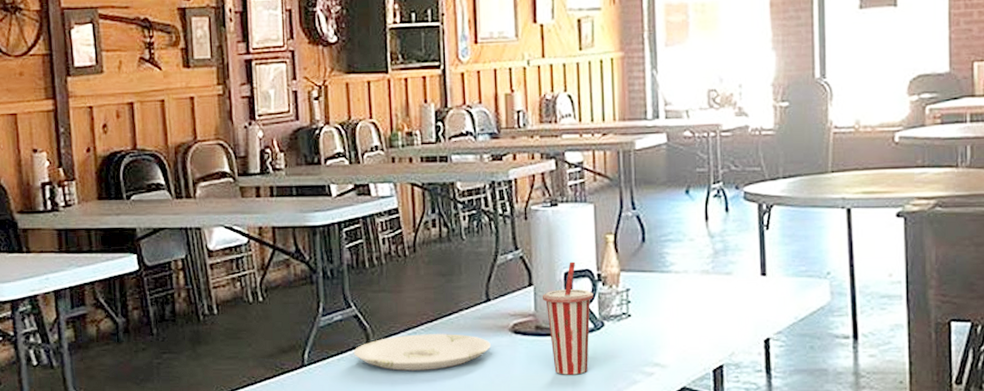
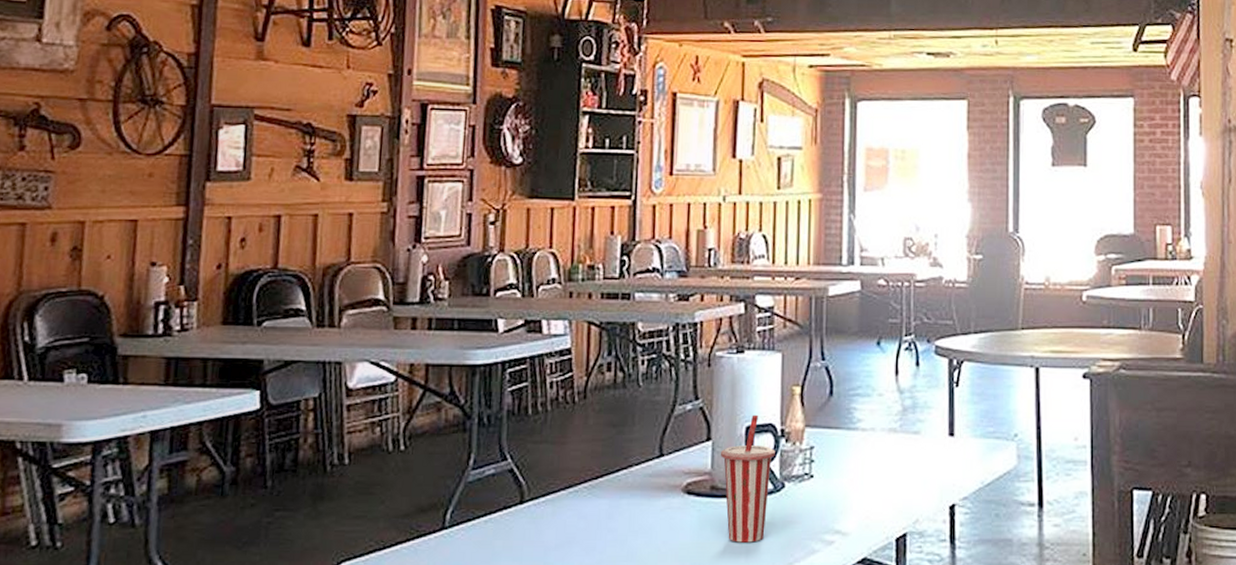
plate: present [353,334,491,371] -> none [503,493,660,535]

